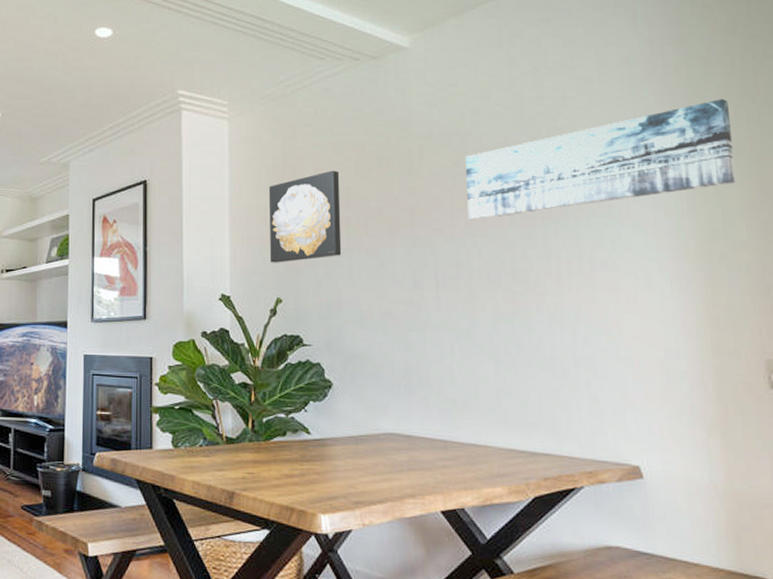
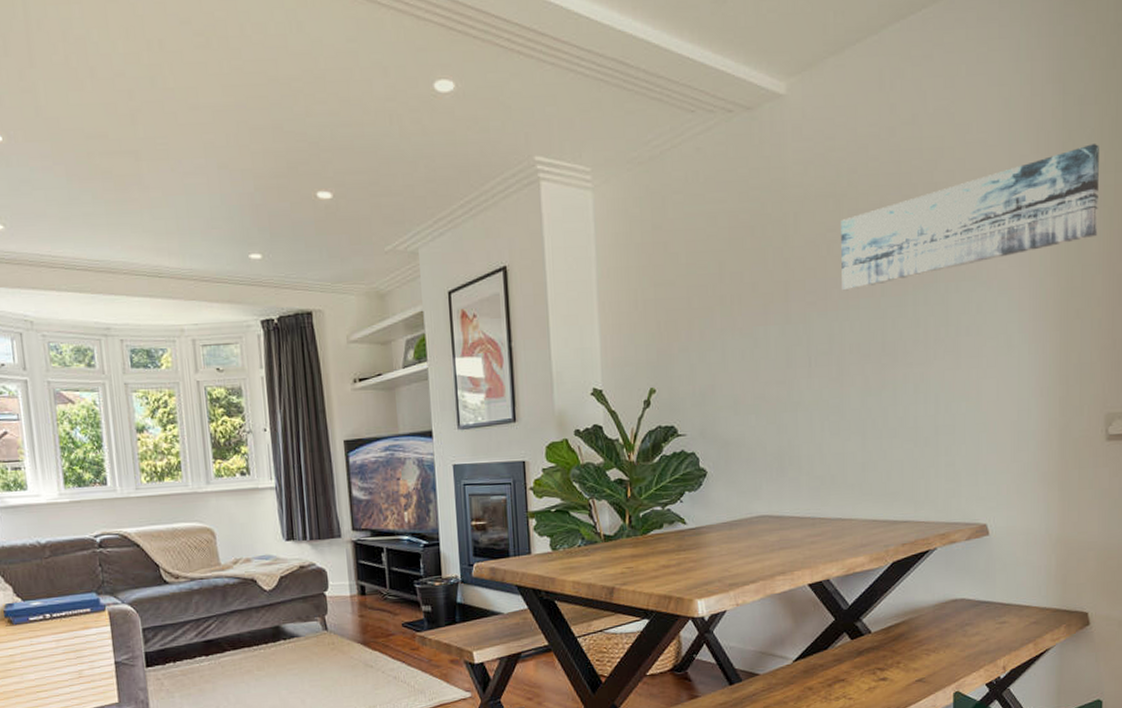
wall art: present [269,170,342,263] -> none [639,243,715,351]

